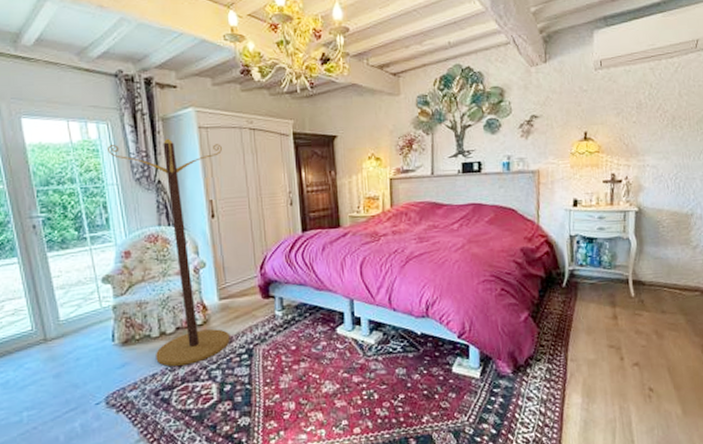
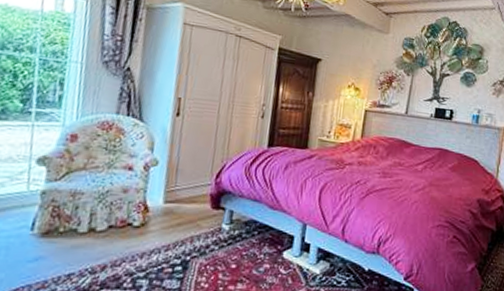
coat rack: present [108,138,230,367] -> none [76,22,204,269]

